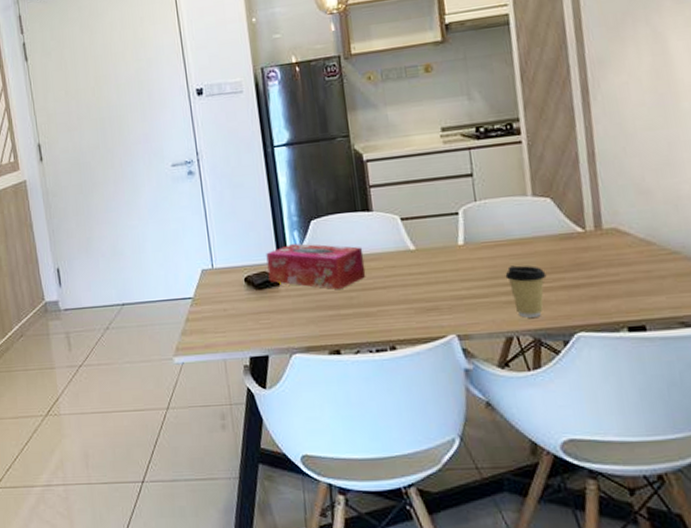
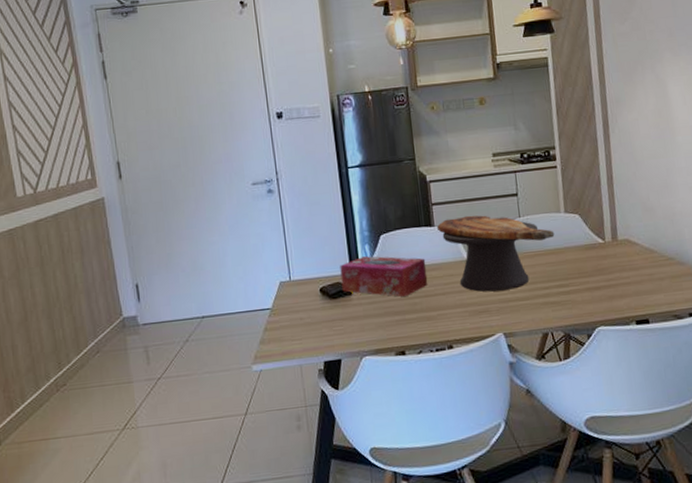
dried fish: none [376,198,520,287] -> present [437,215,555,292]
coffee cup: present [505,265,547,318] -> none [543,272,575,316]

